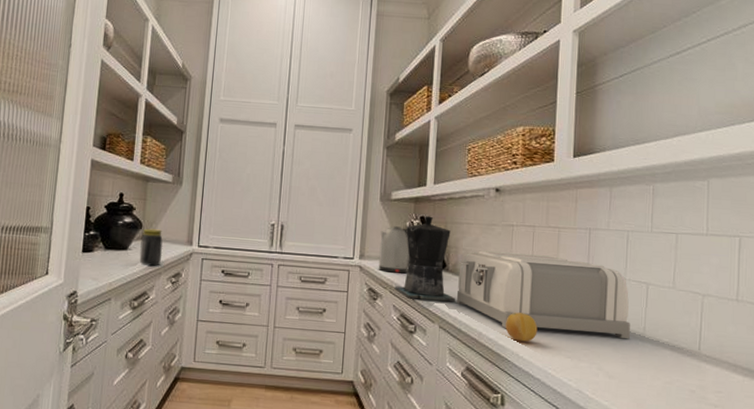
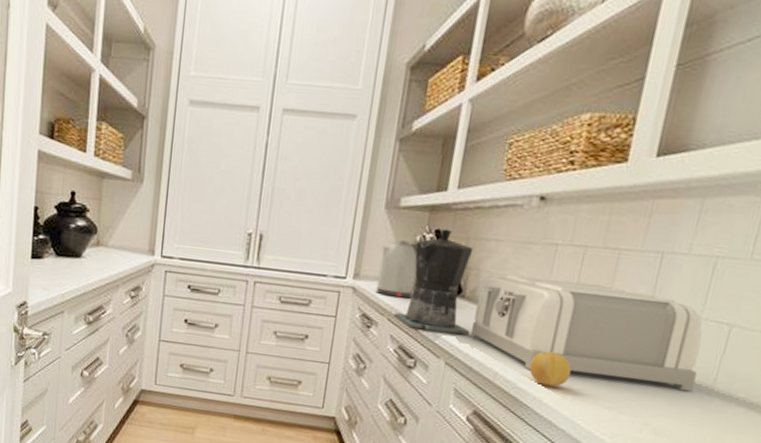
jar: present [139,228,163,267] -> none [94,234,121,278]

